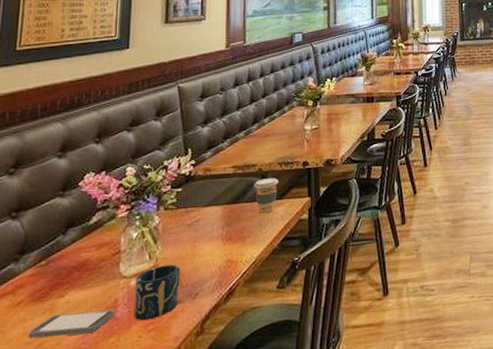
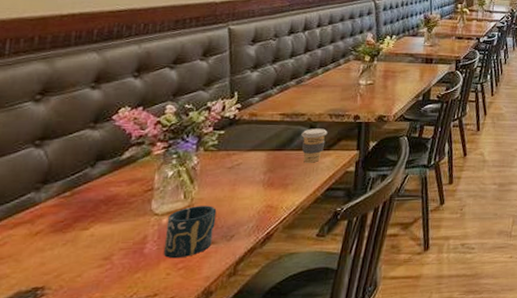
smartphone: present [28,309,114,339] -> none [45,245,142,269]

